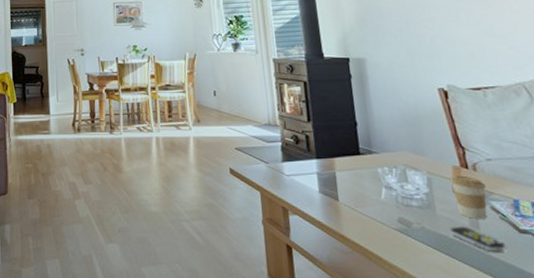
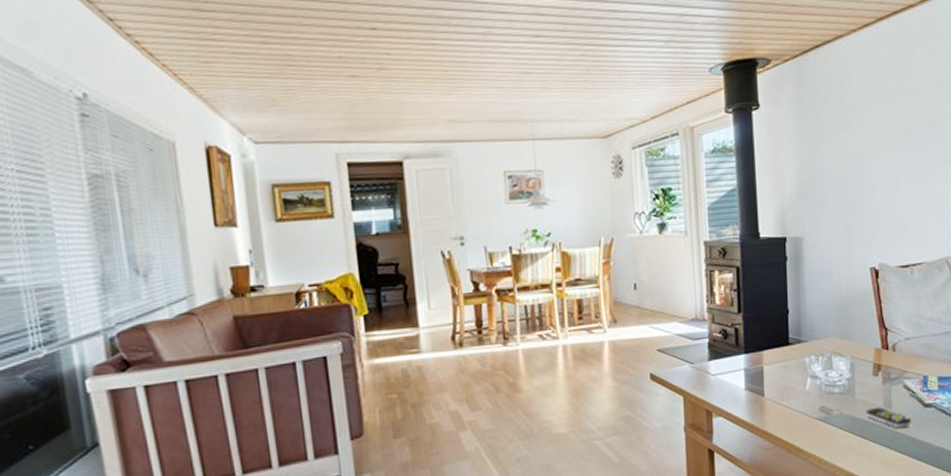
coffee cup: present [450,175,488,219] -> none [872,357,902,399]

